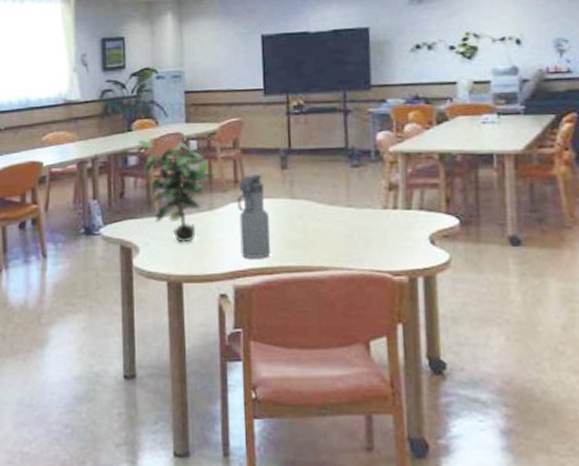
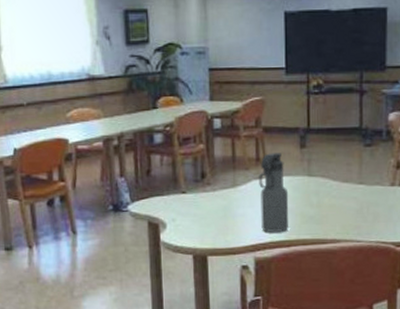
potted plant: present [138,138,216,243] -> none [163,116,239,219]

